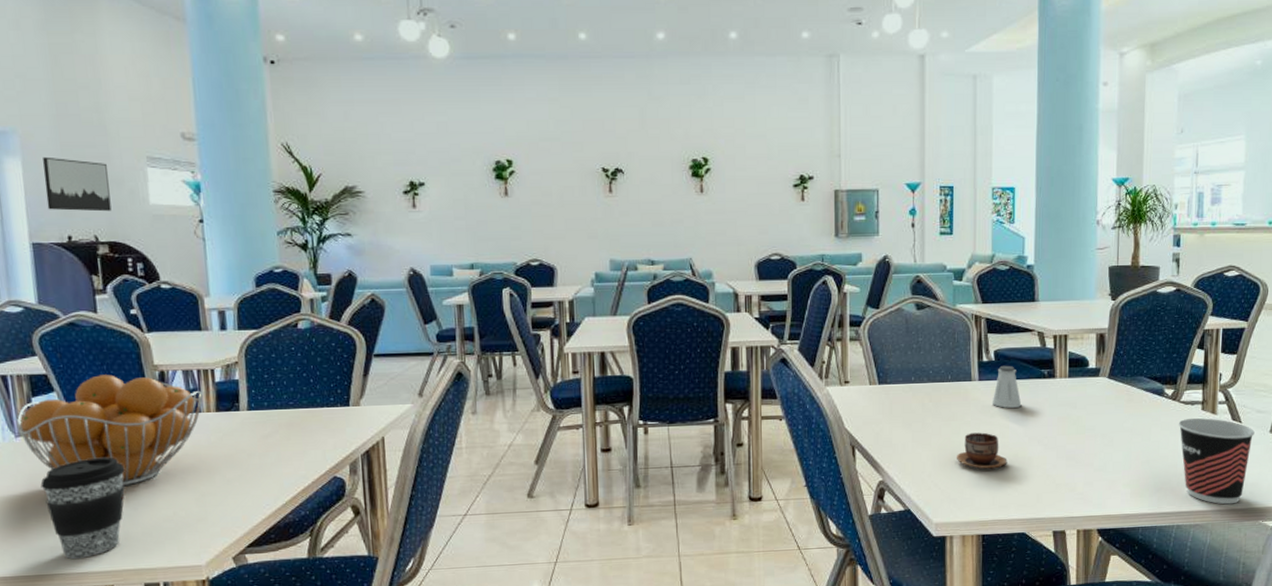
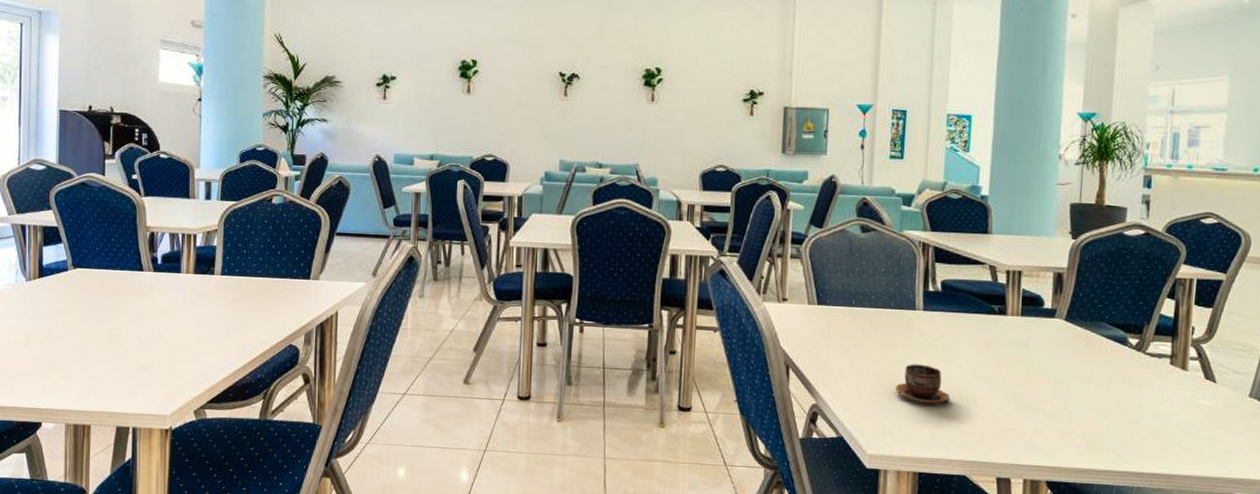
fruit basket: present [16,374,204,487] -> none [28,231,185,335]
coffee cup: present [40,457,125,559] -> none [41,306,112,397]
wall art: present [43,156,112,212] -> none [75,35,128,86]
saltshaker: present [992,365,1022,408] -> none [936,297,969,342]
cup: present [1178,417,1255,505] -> none [1142,372,1231,471]

